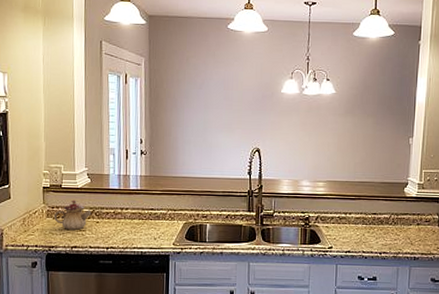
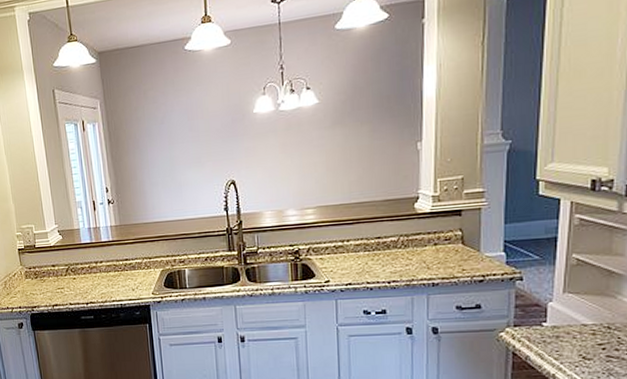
teapot: present [54,200,92,230] -> none [32,258,68,289]

